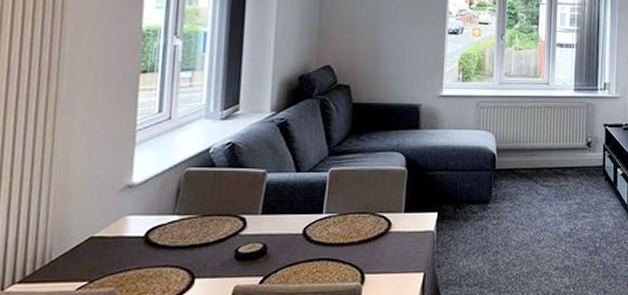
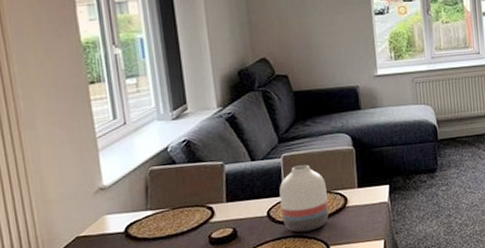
vase: none [318,182,371,256] -> present [279,165,329,233]

